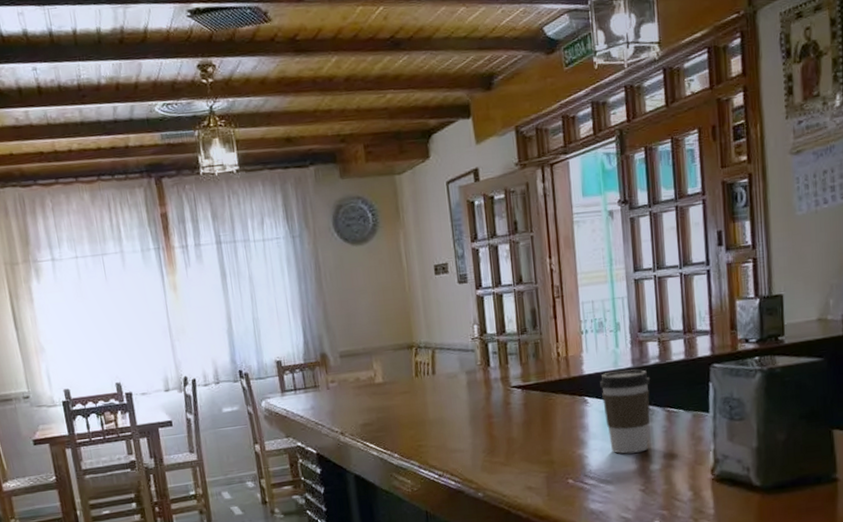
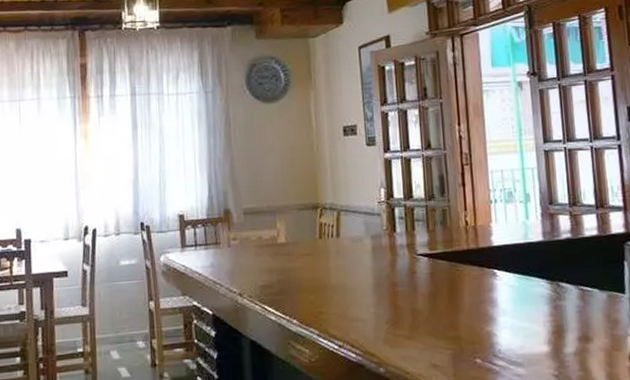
coffee cup: present [600,369,650,454] -> none [509,243,563,334]

